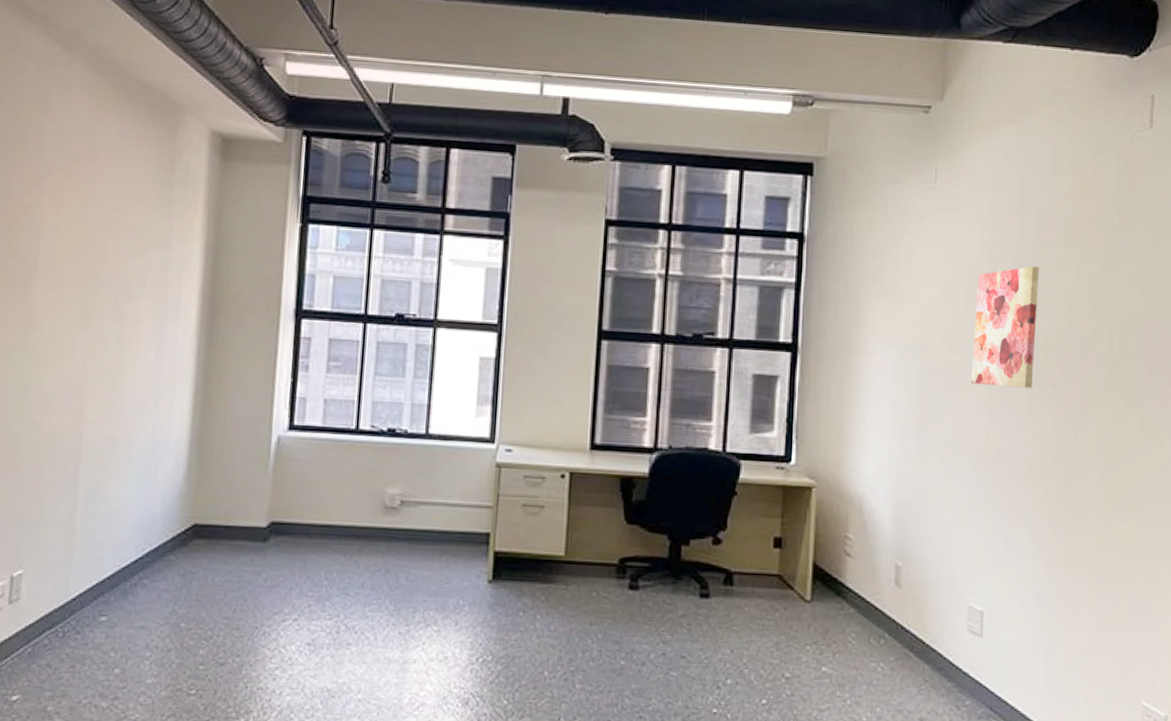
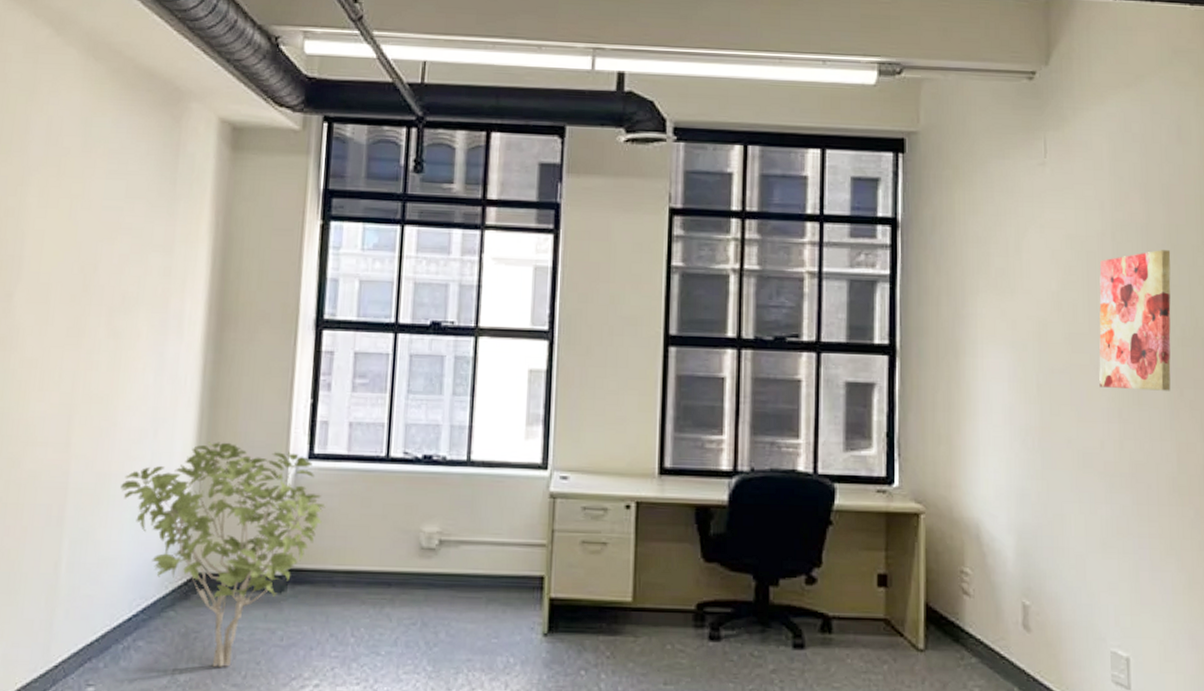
shrub: none [127,413,304,603] -> present [121,441,326,667]

